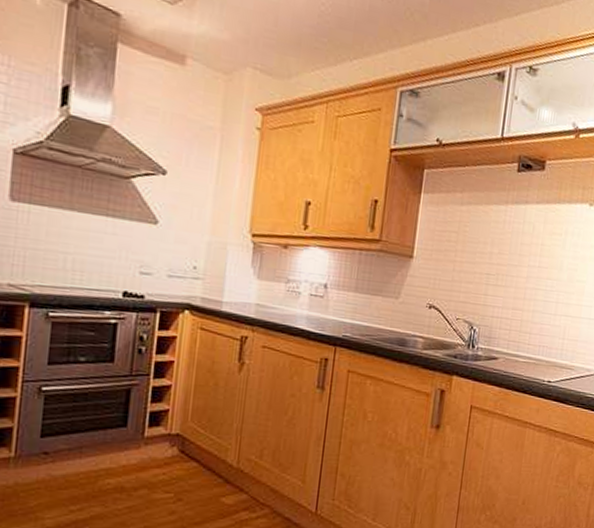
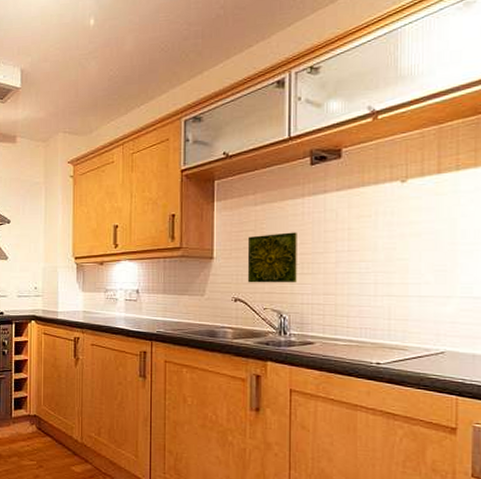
decorative tile: none [444,238,497,295] -> present [247,232,297,283]

